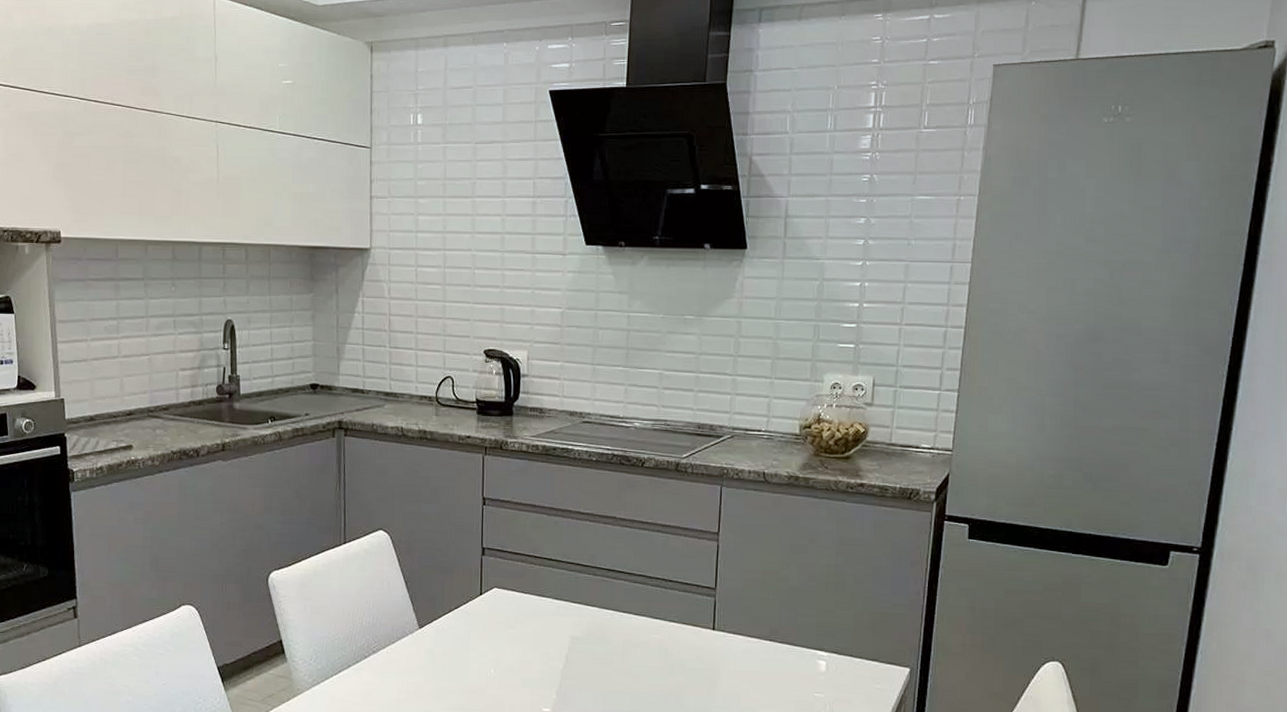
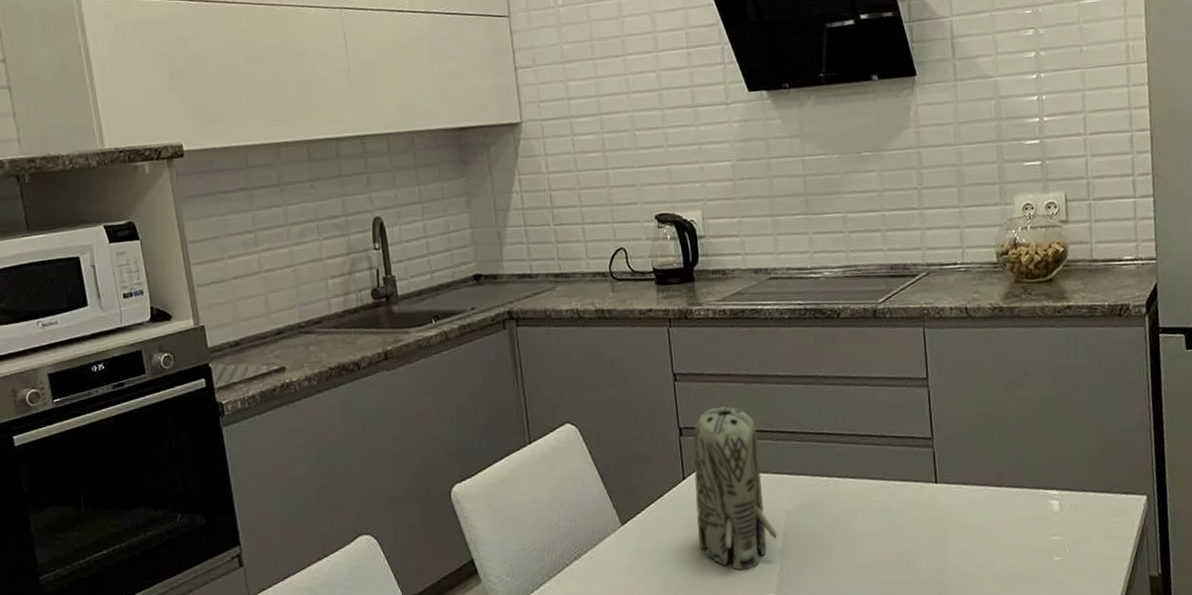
toy elephant: none [487,533,560,684] -> present [693,406,777,571]

